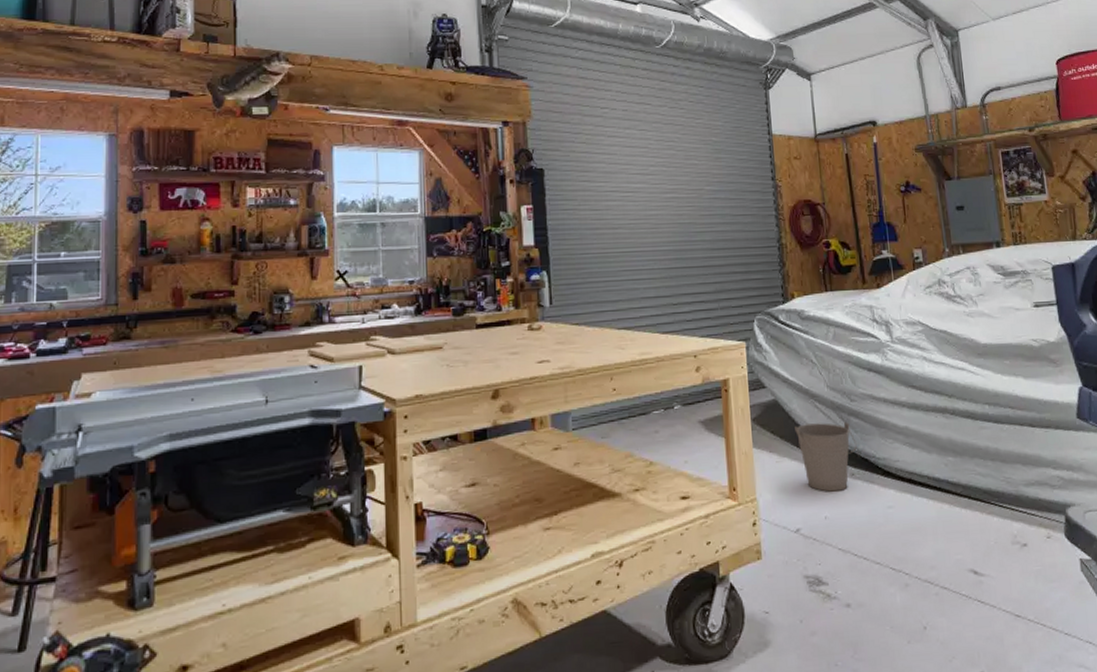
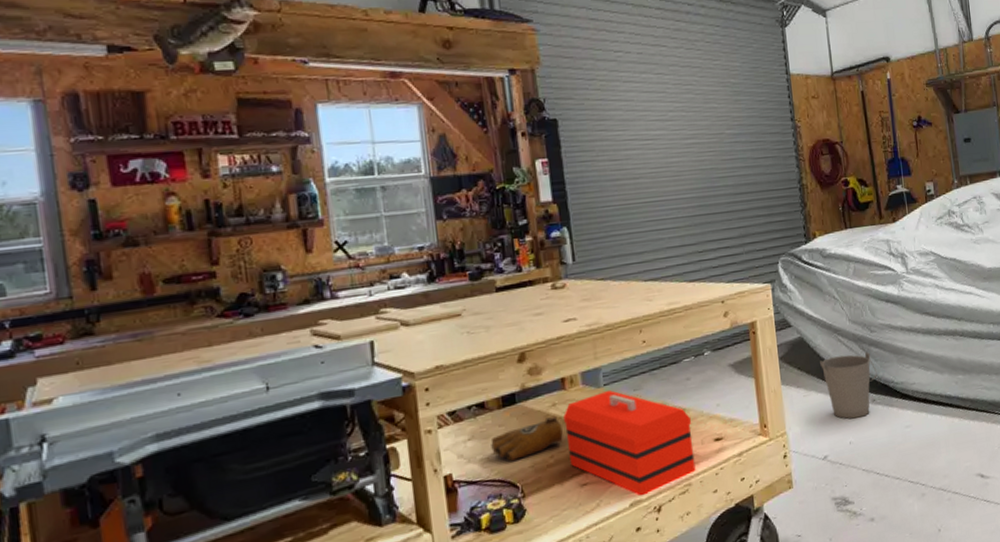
glove: none [461,455,530,497] -> present [491,415,563,462]
toolbox: none [532,436,660,548] -> present [563,390,696,496]

